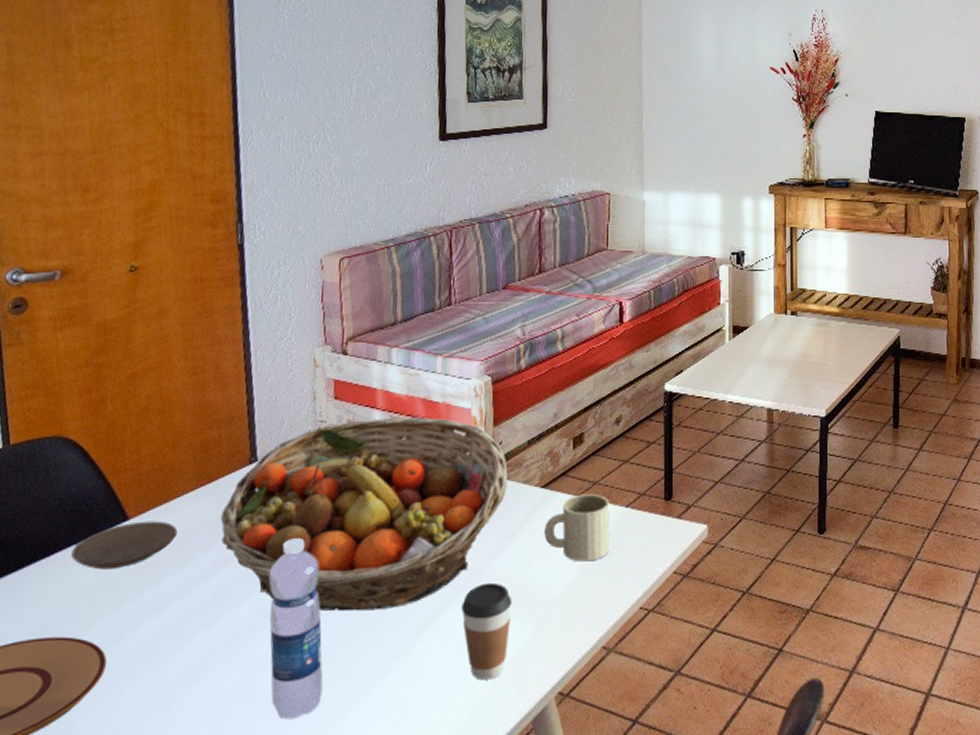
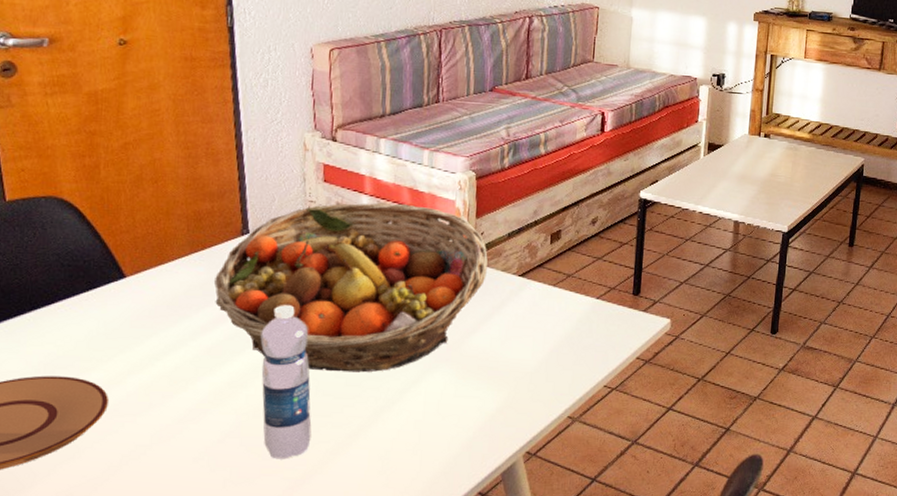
plate: present [71,521,178,570] -> none [71,280,173,321]
coffee cup: present [461,582,512,680] -> none [440,355,488,438]
mug: present [544,494,611,562] -> none [519,284,582,344]

